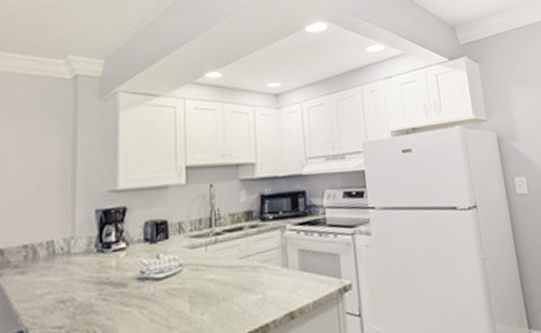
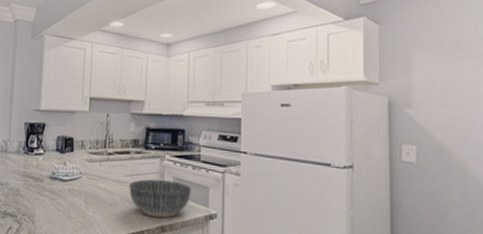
bowl: none [245,254,320,304] -> present [129,179,191,218]

